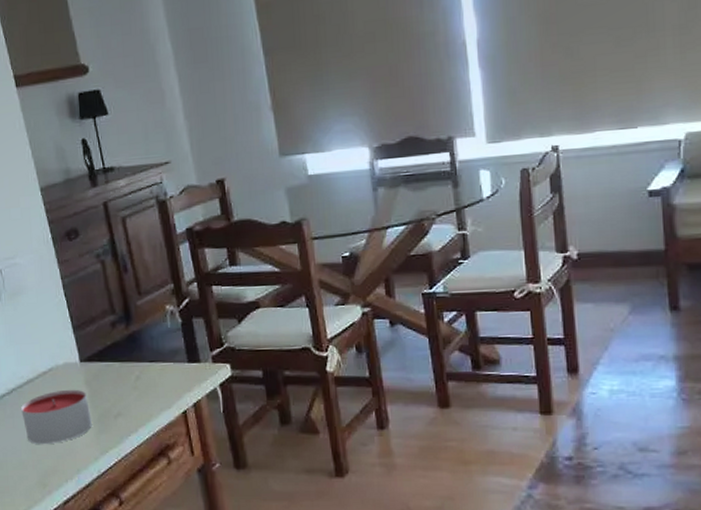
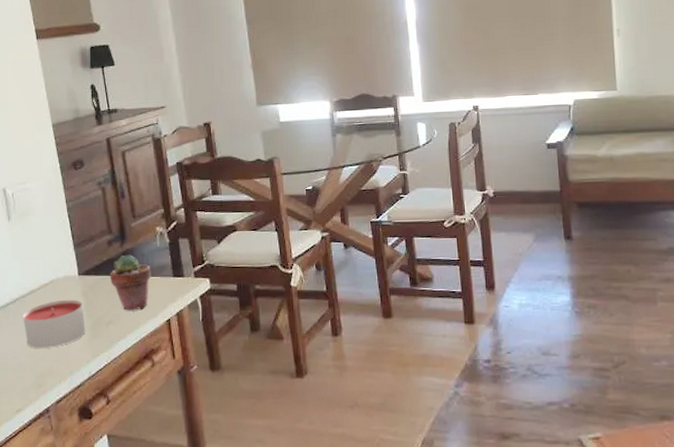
potted succulent: none [114,337,163,402] -> present [109,254,151,311]

